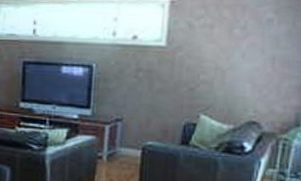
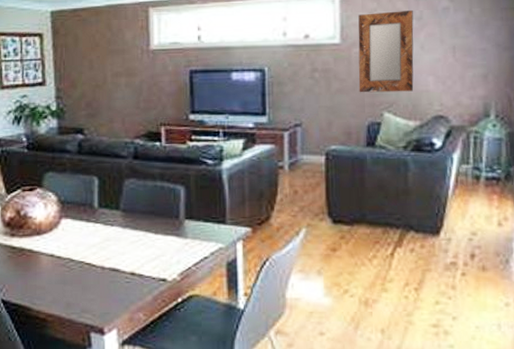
home mirror: none [179,19,238,97] -> present [358,11,414,93]

